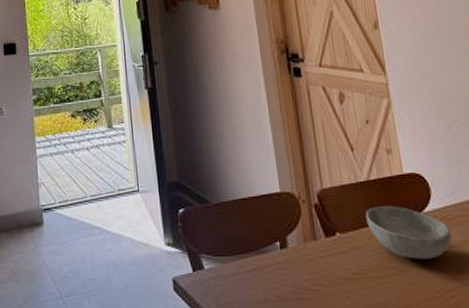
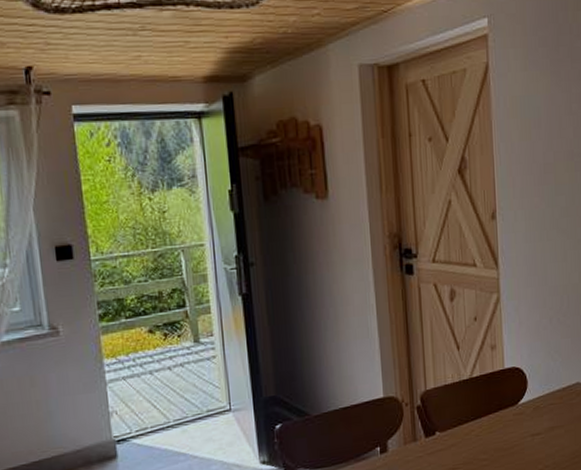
bowl: present [365,206,452,259] -> none [465,400,541,449]

